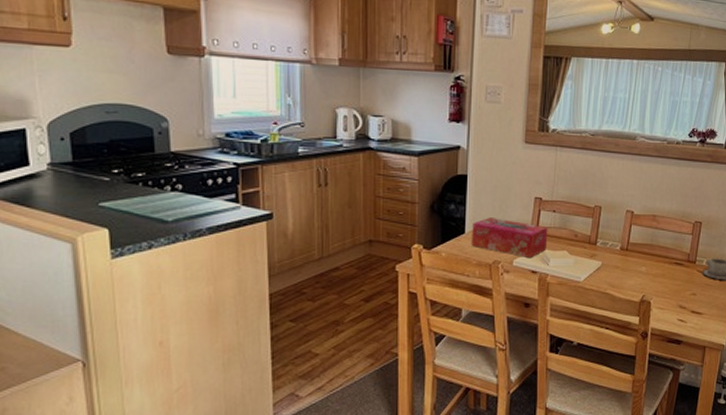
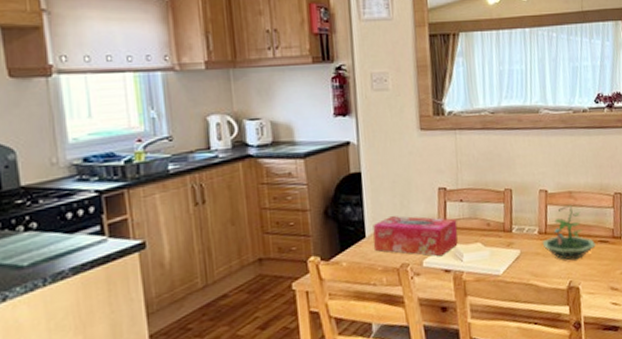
terrarium: none [622,228,671,277] -> present [542,205,596,261]

